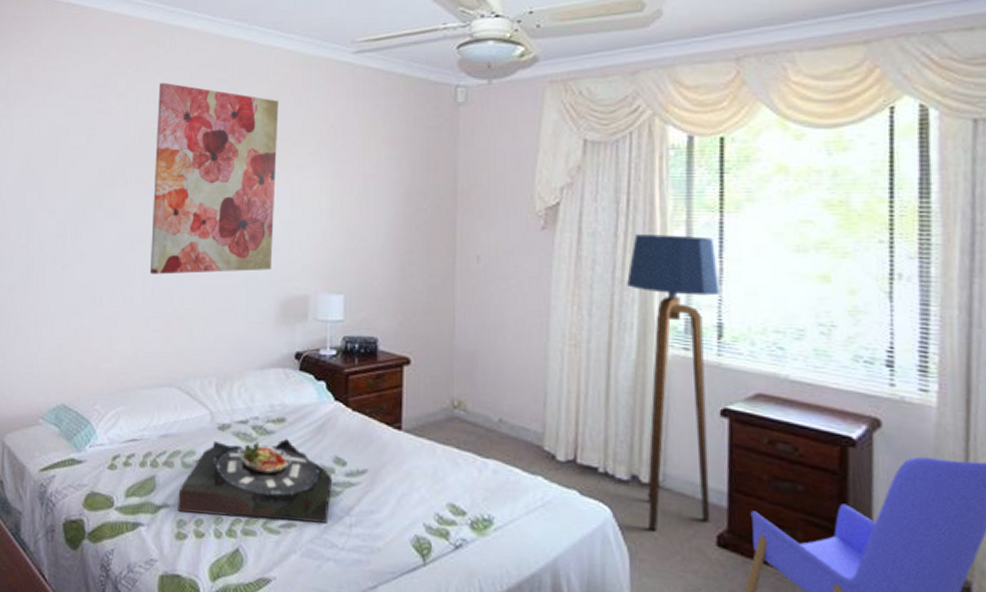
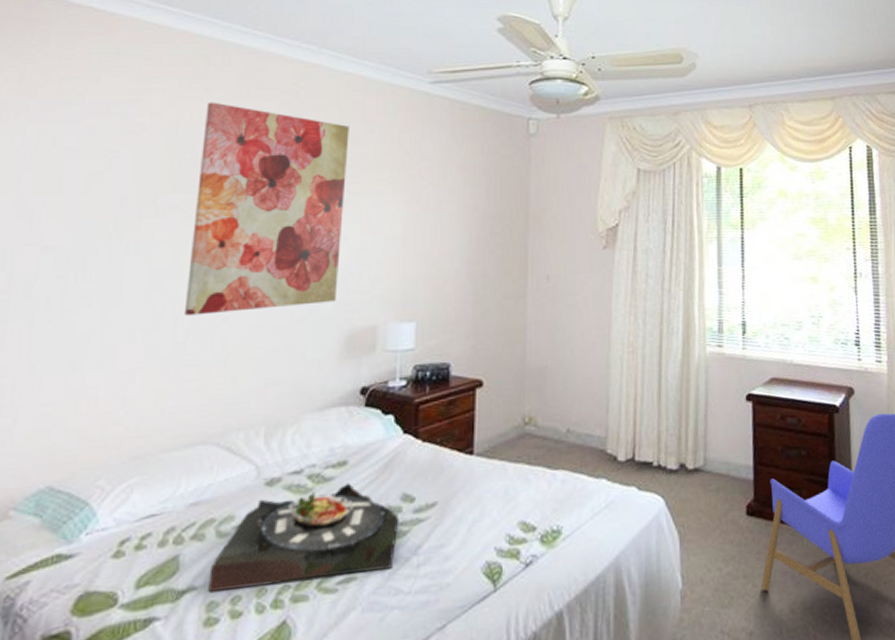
floor lamp: present [627,234,721,531] -> none [673,249,743,512]

